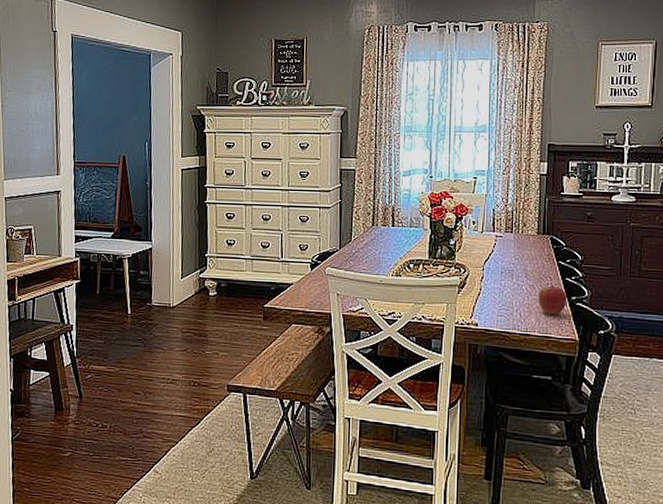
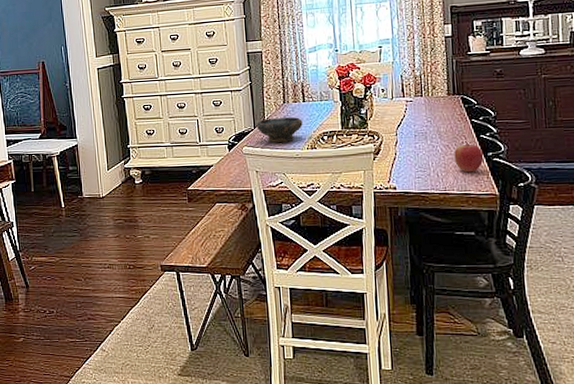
bowl: none [342,240,390,266] -> present [256,117,303,143]

